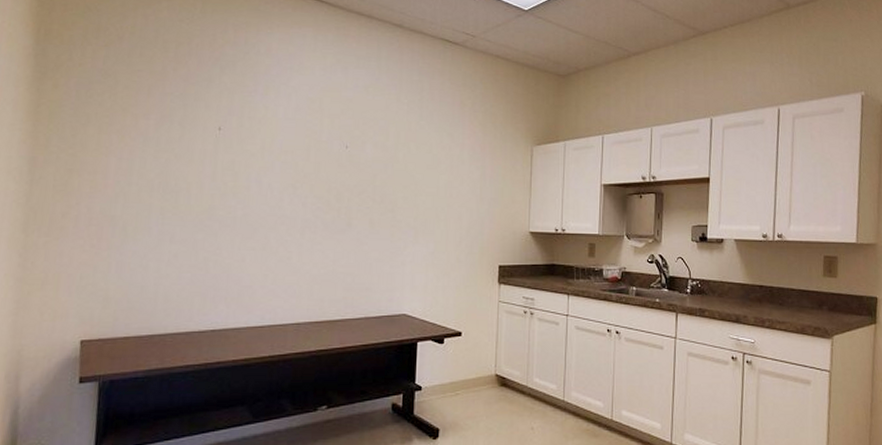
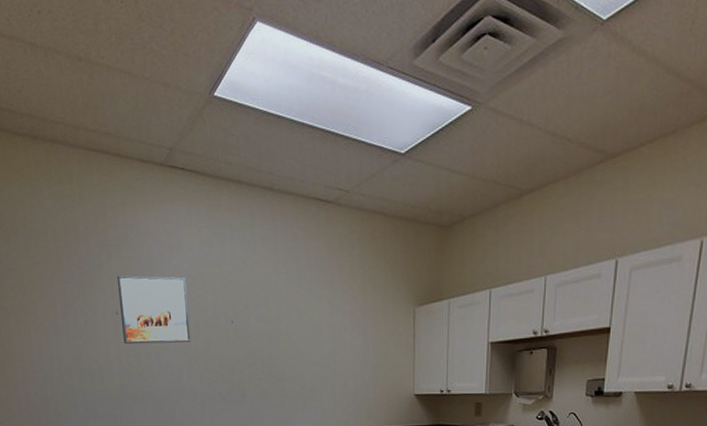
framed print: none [222,90,302,164] -> present [116,274,191,345]

